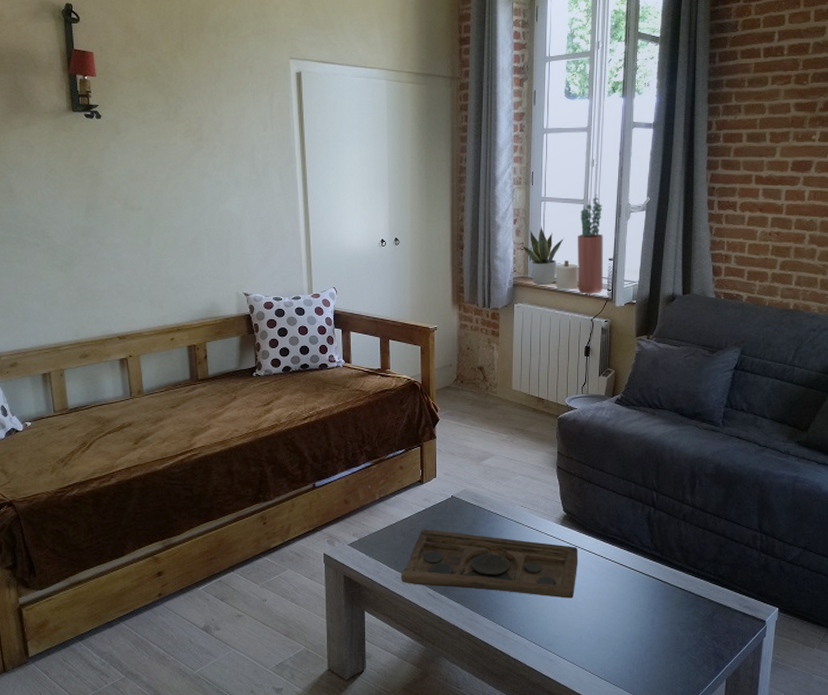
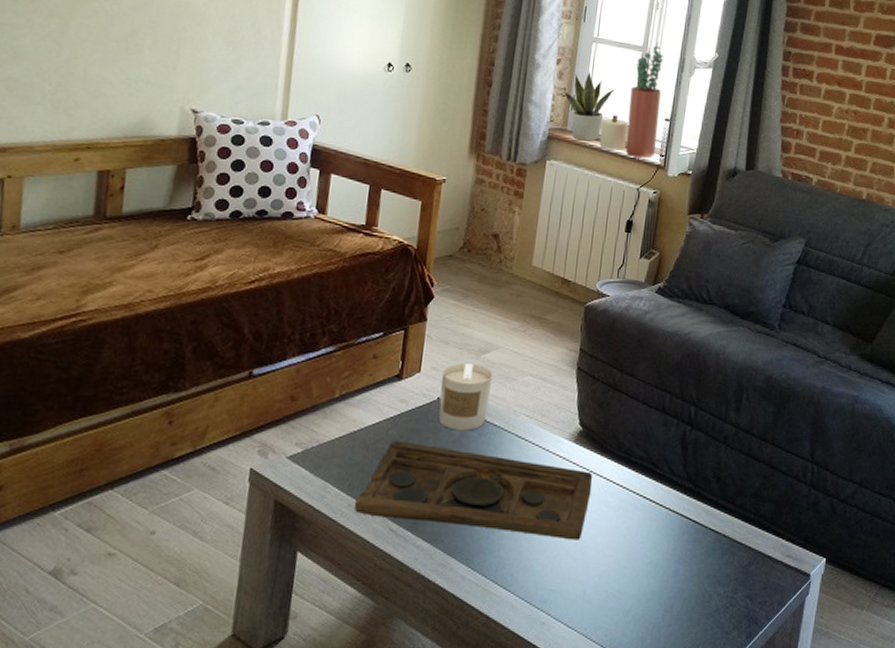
candle: none [452,468,492,520] -> present [437,362,493,431]

